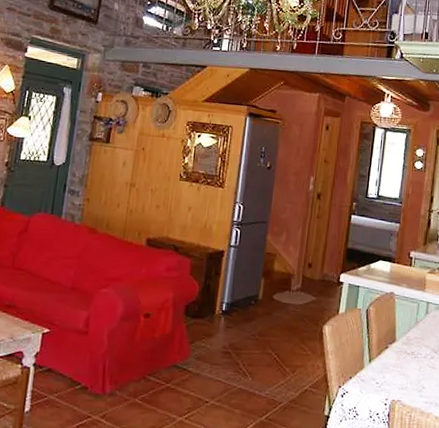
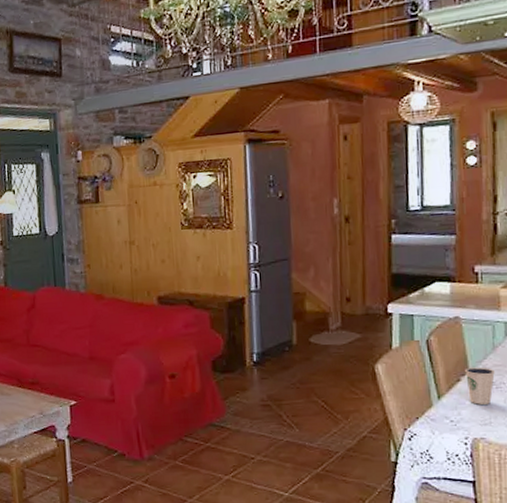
dixie cup: none [392,337,415,371] -> present [465,367,495,405]

